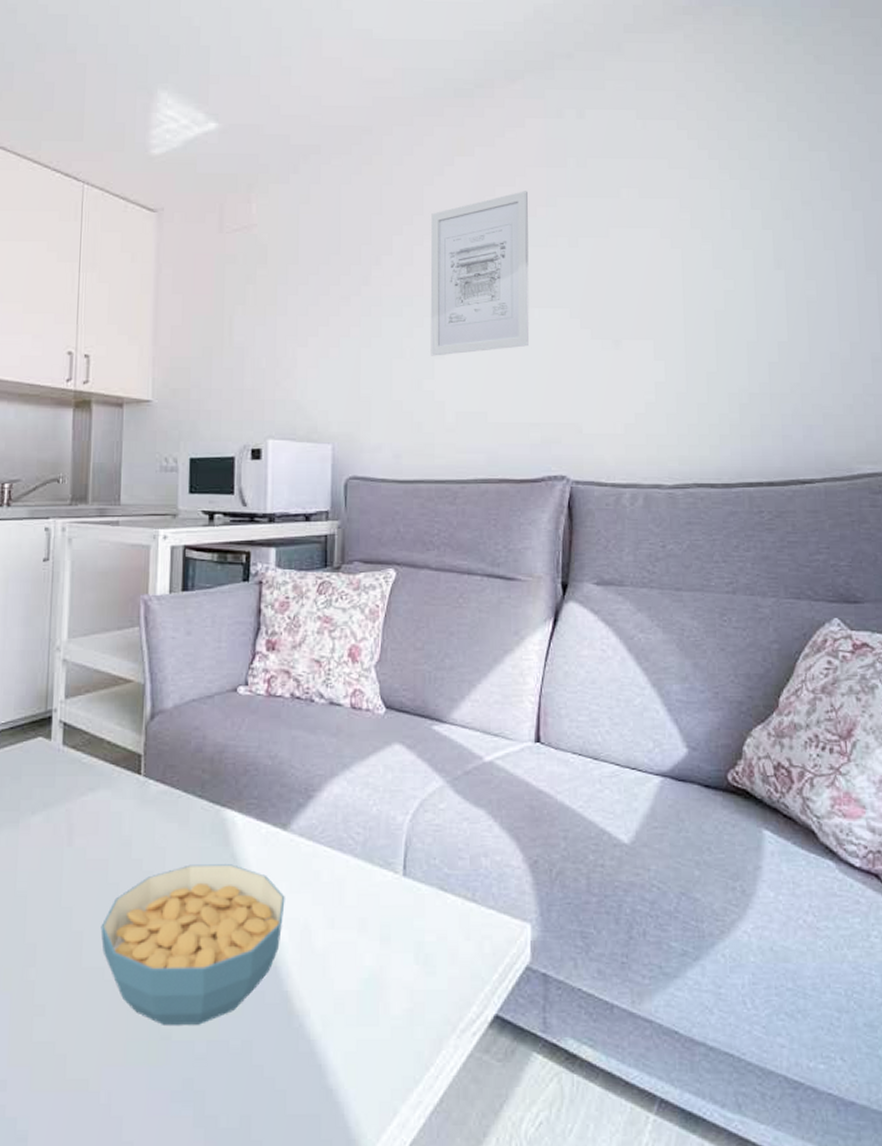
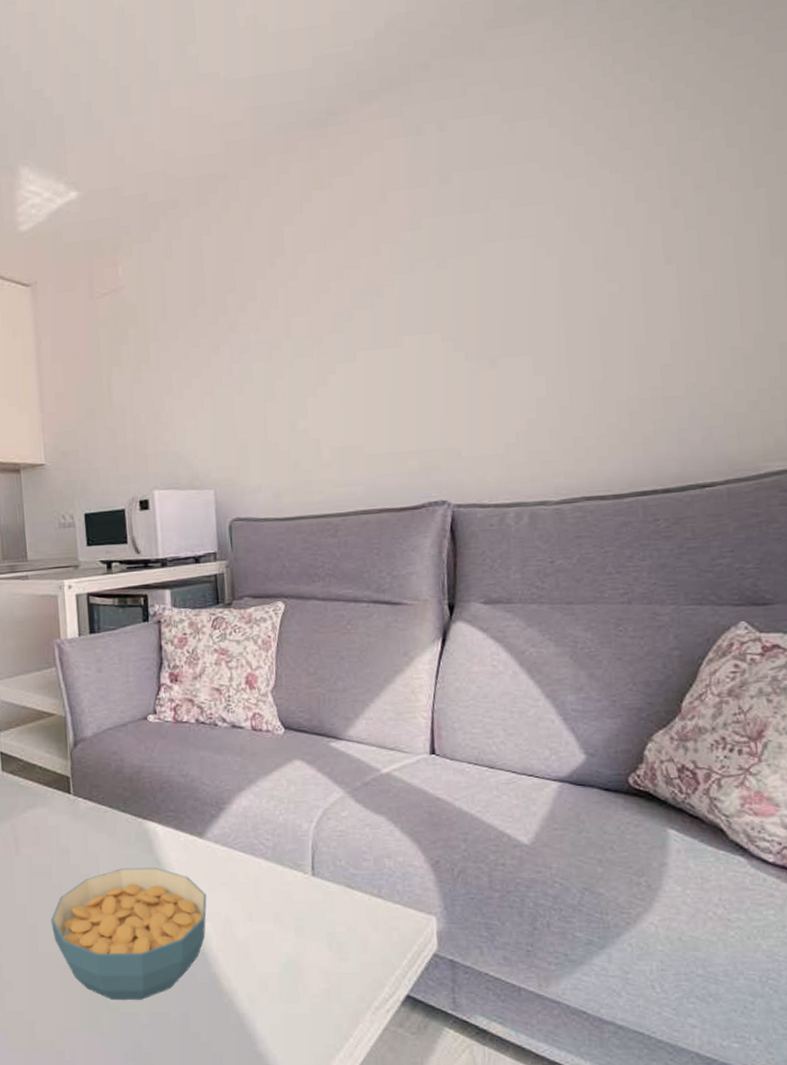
wall art: present [430,191,530,356] -> none [293,216,401,396]

